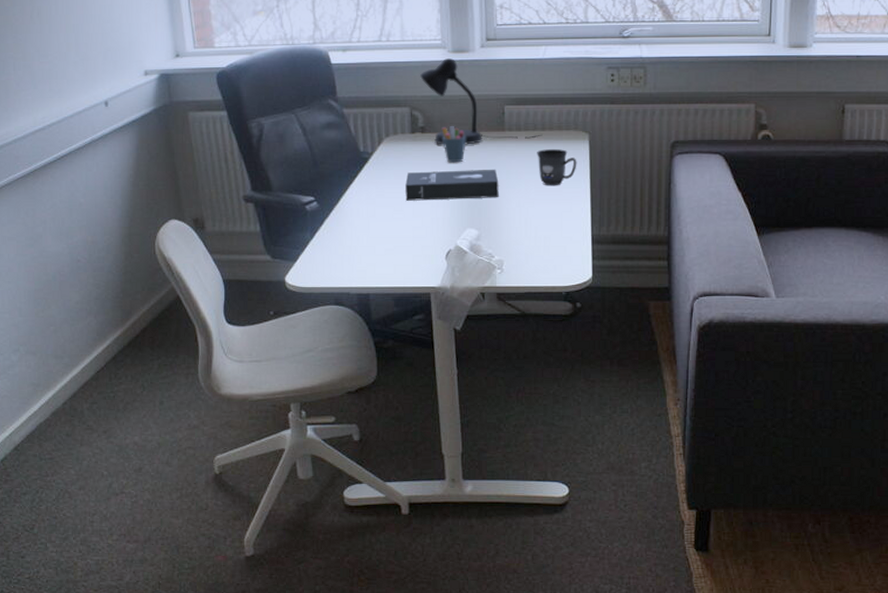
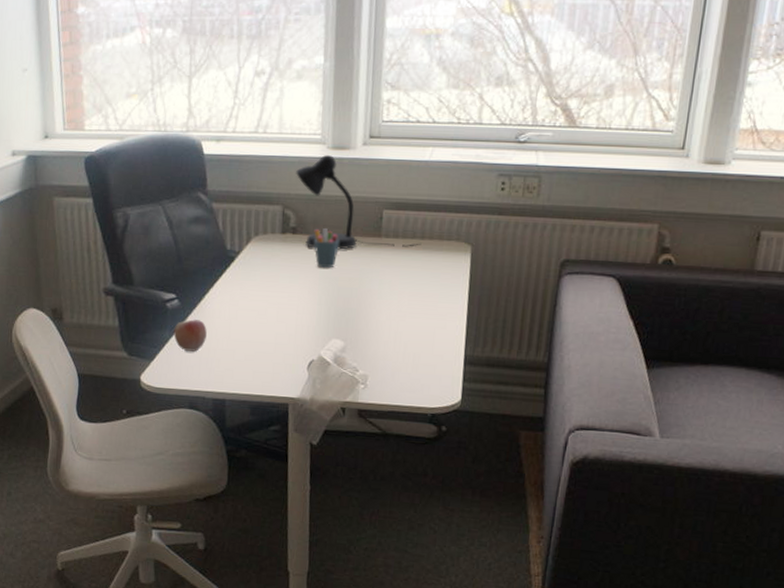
apple: none [314,220,347,250] -> present [173,319,207,352]
booklet: present [405,169,499,201] -> none [270,275,370,309]
mug: present [537,149,577,186] -> none [413,259,456,300]

